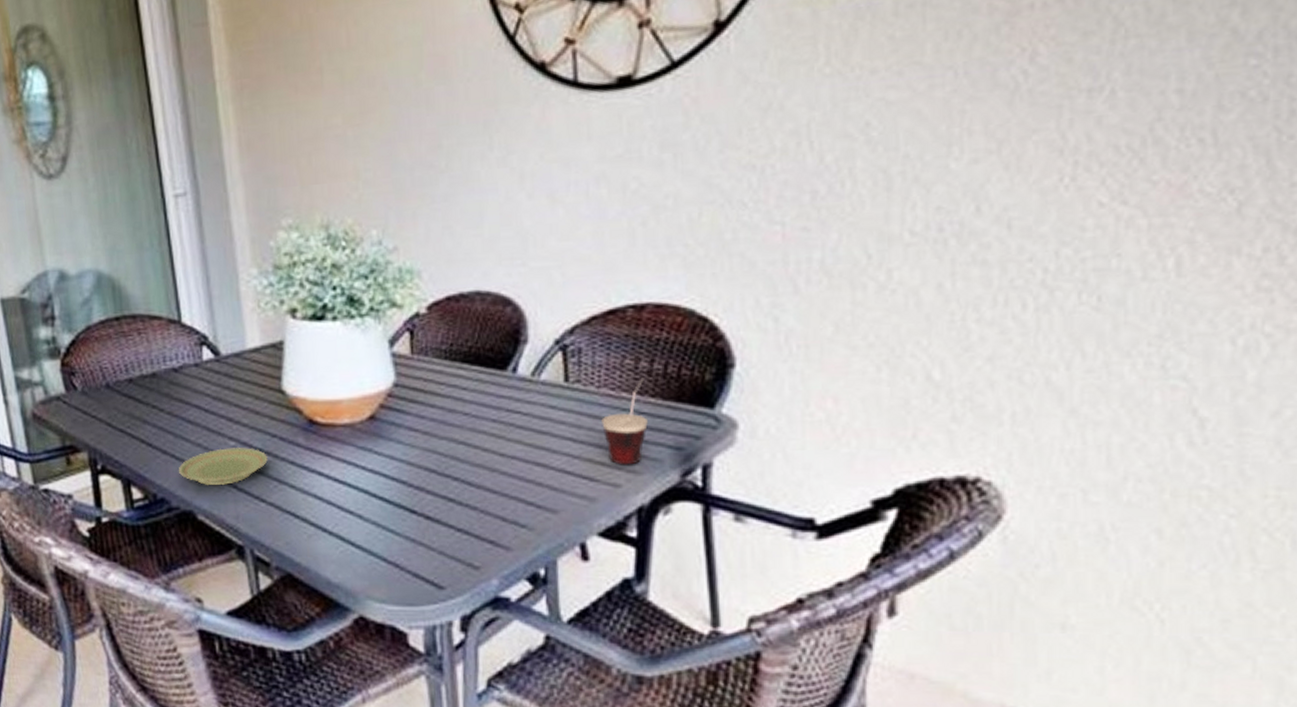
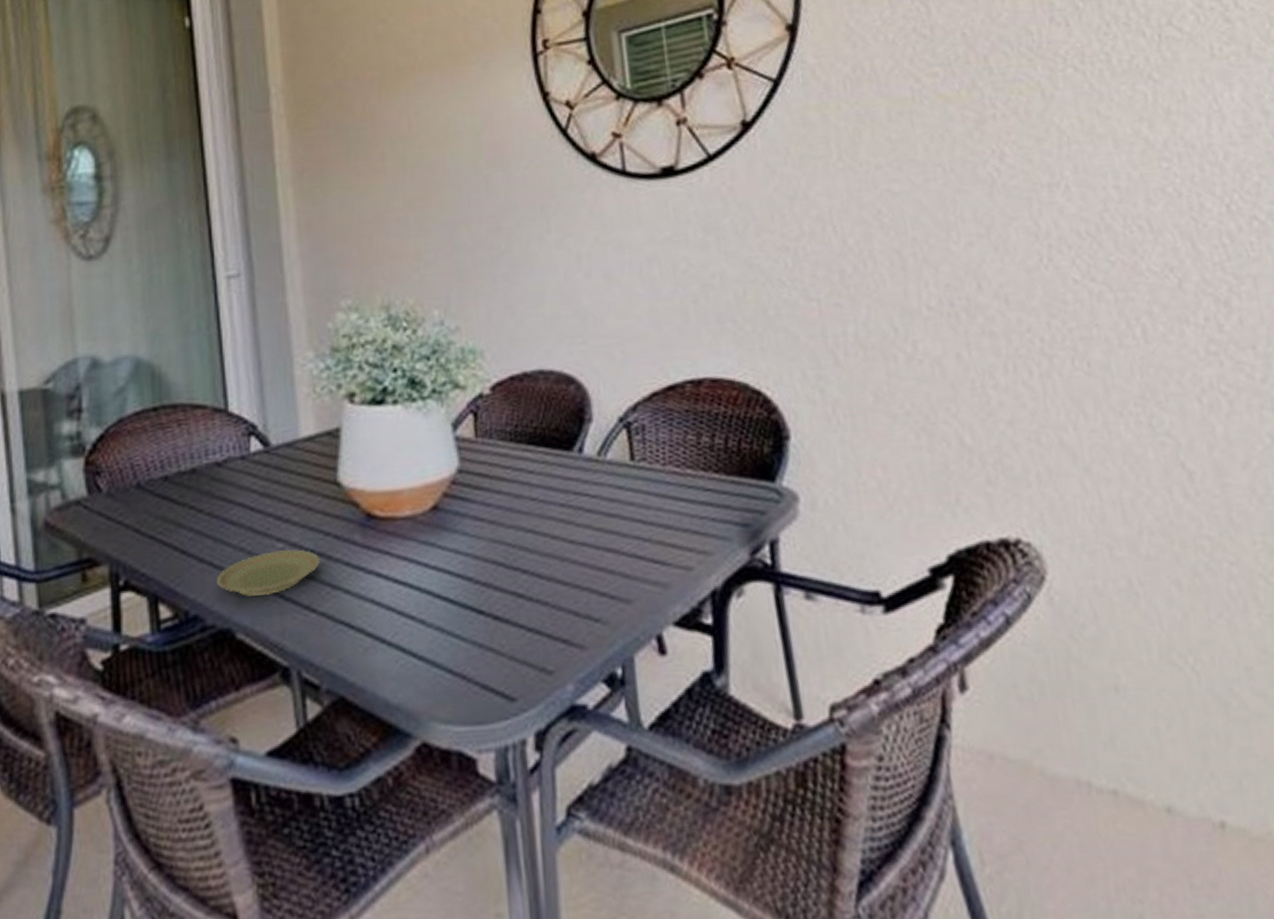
cup: present [601,377,648,465] -> none [669,453,714,546]

